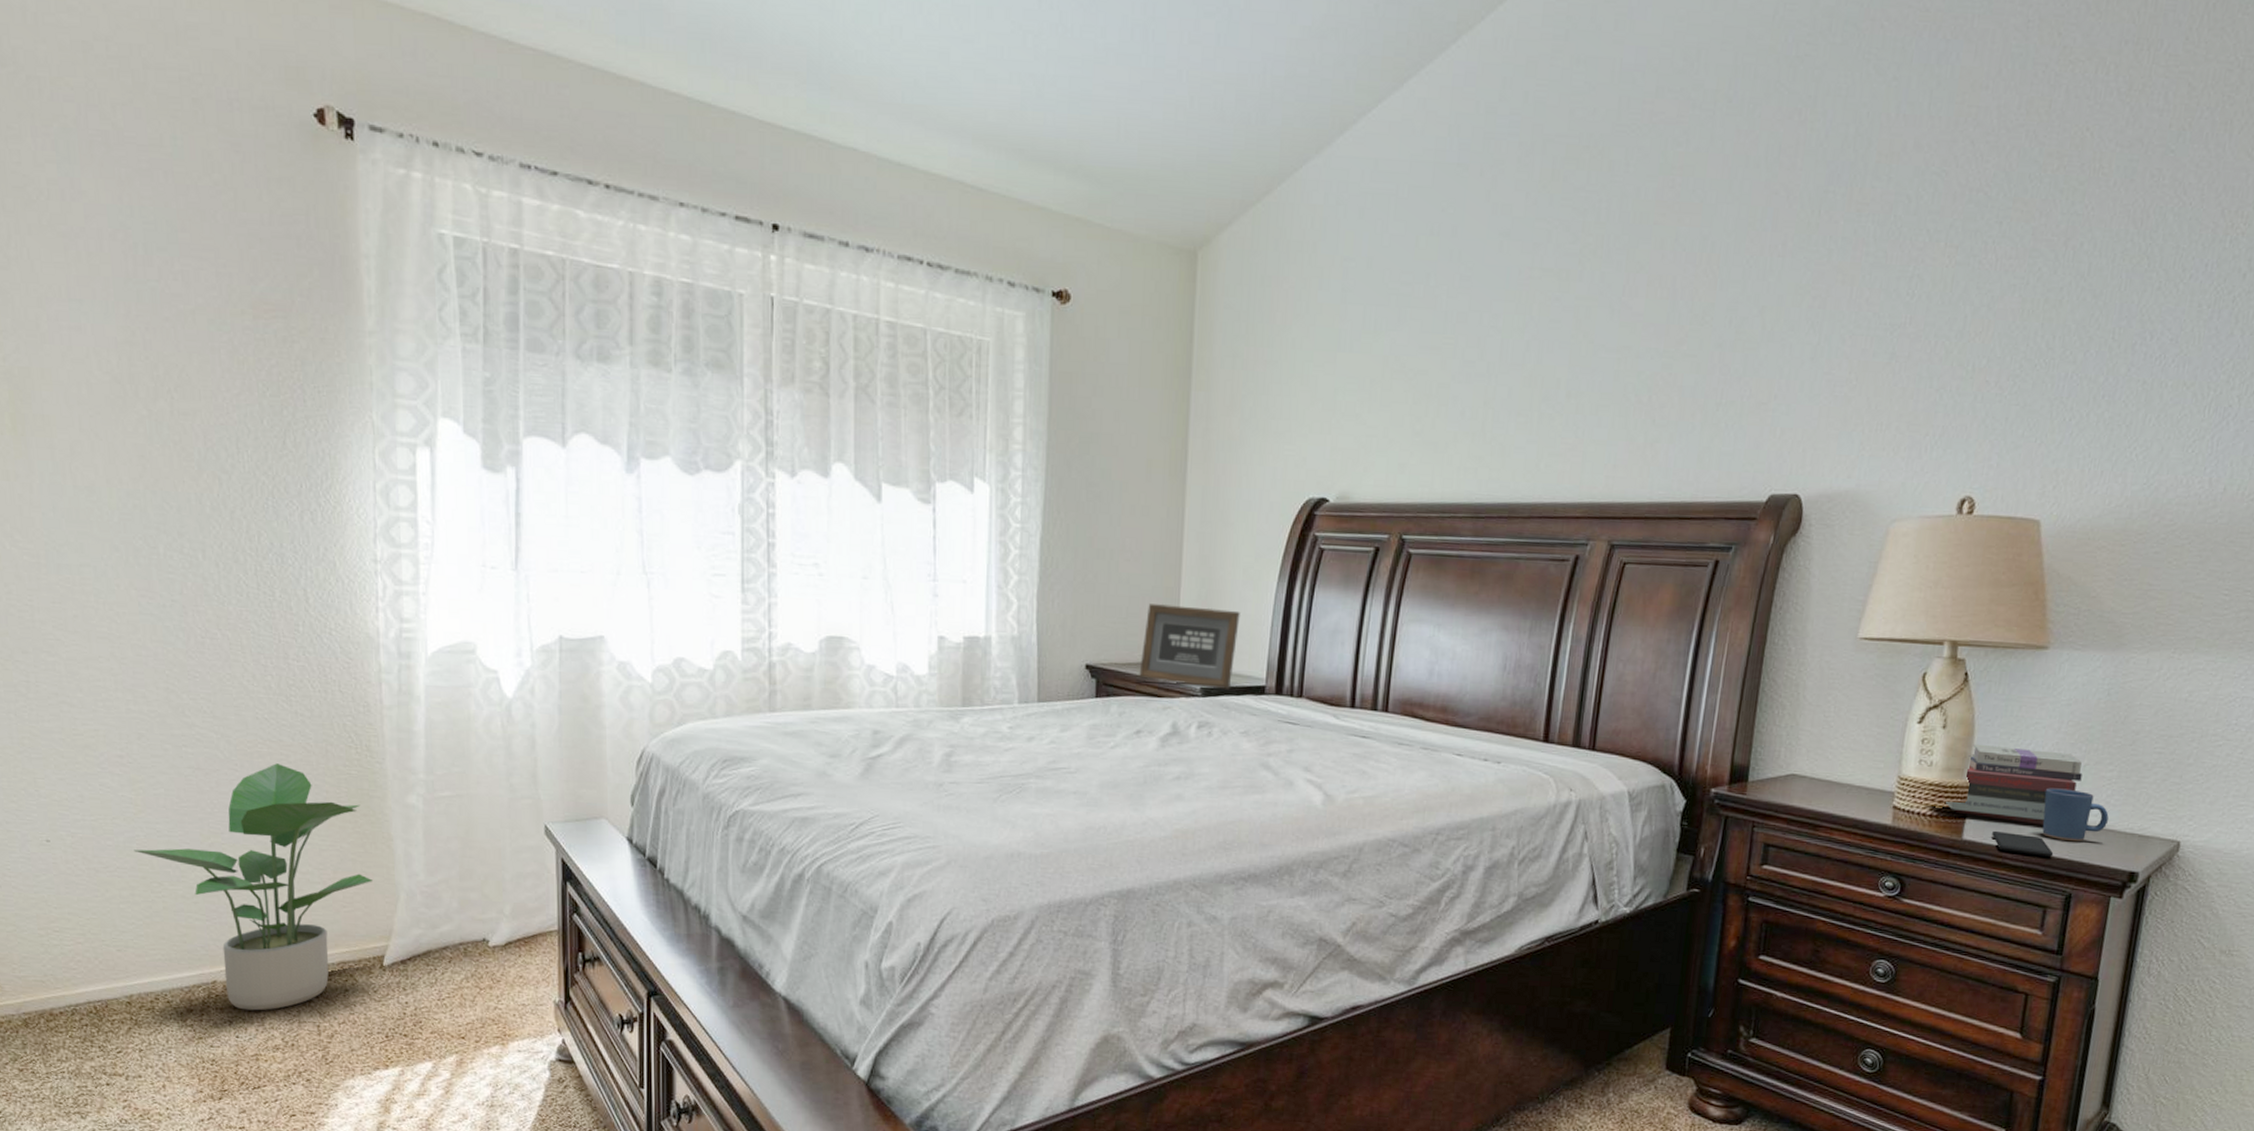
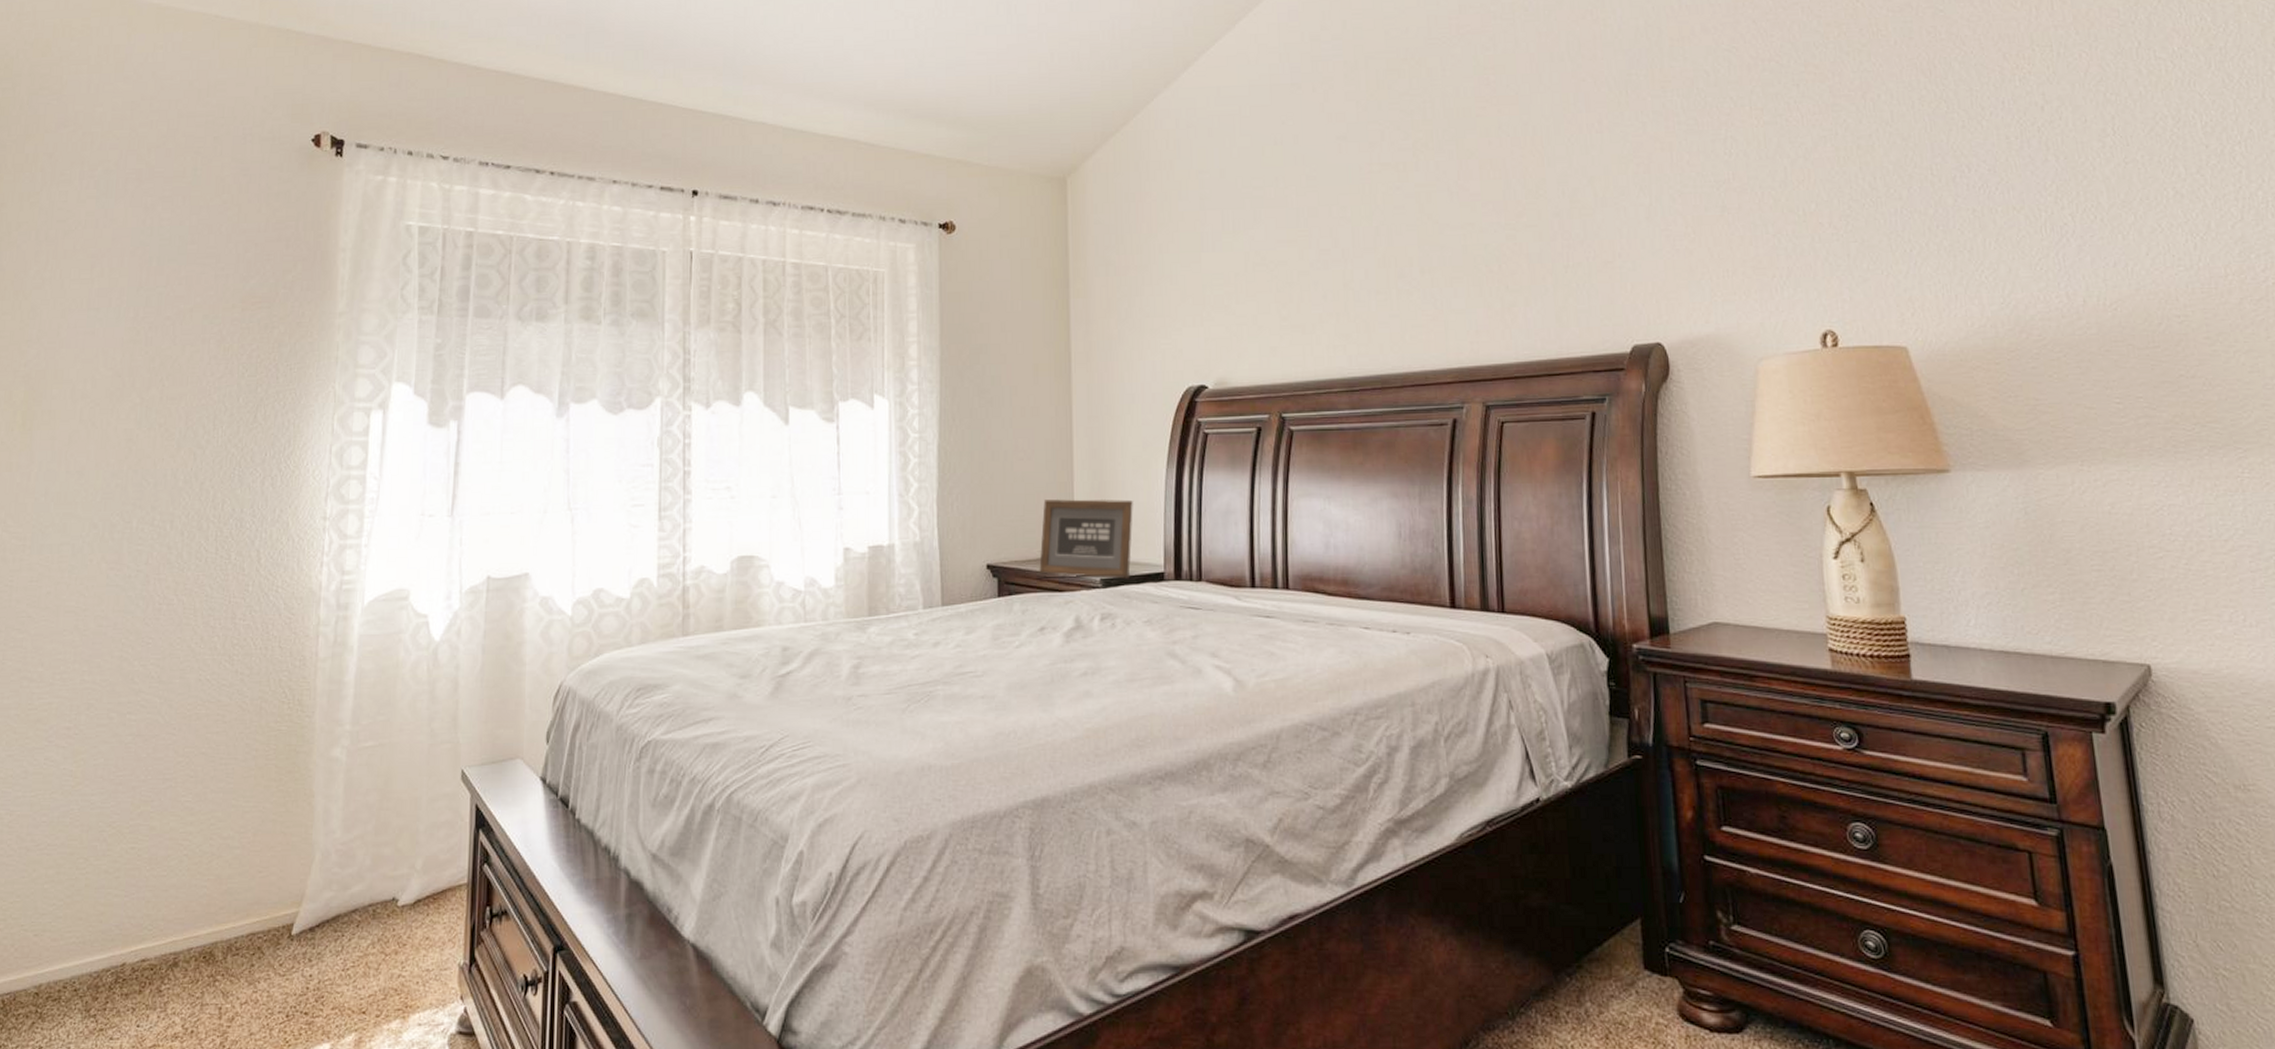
potted plant: present [134,763,374,1011] -> none [66,724,292,995]
books: present [1943,743,2083,825] -> none [1881,575,2023,658]
mobile phone: present [1992,830,2054,858] -> none [1942,667,2016,693]
mug: present [2042,788,2109,842] -> none [1987,616,2065,674]

